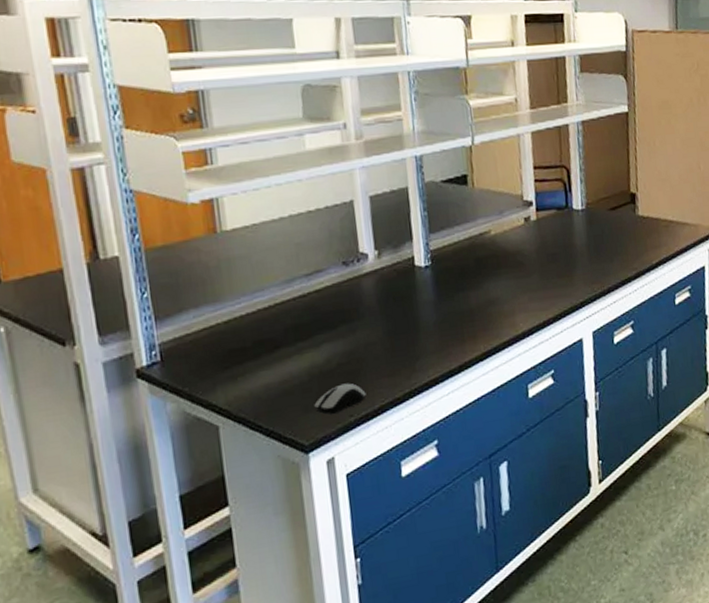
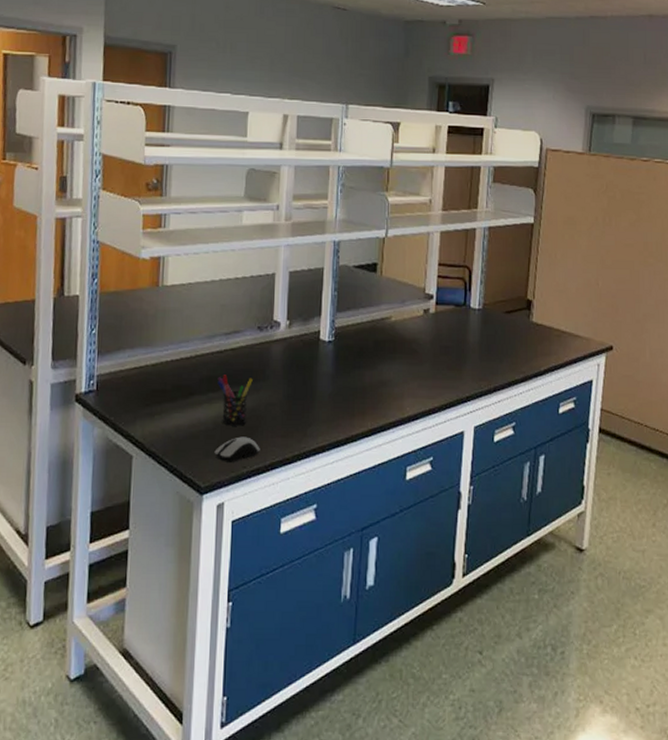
pen holder: none [305,319,346,375] -> present [217,375,253,426]

